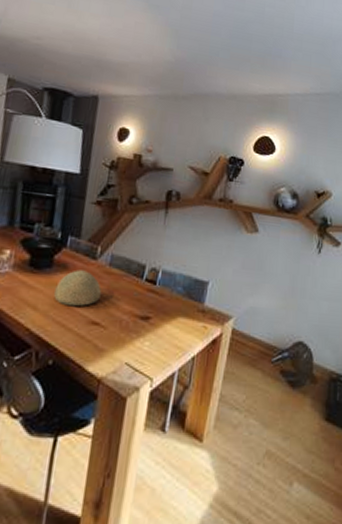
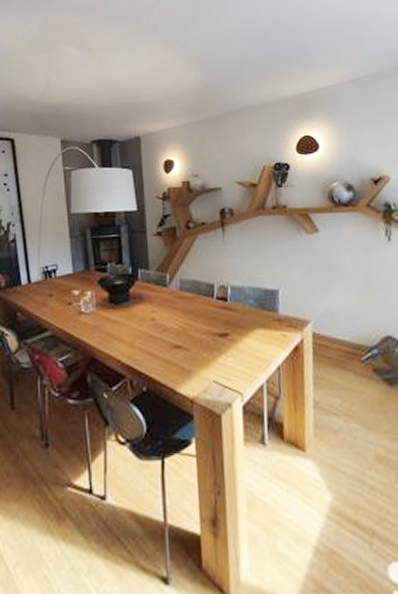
bowl: present [54,270,102,307] -> none [136,298,179,334]

